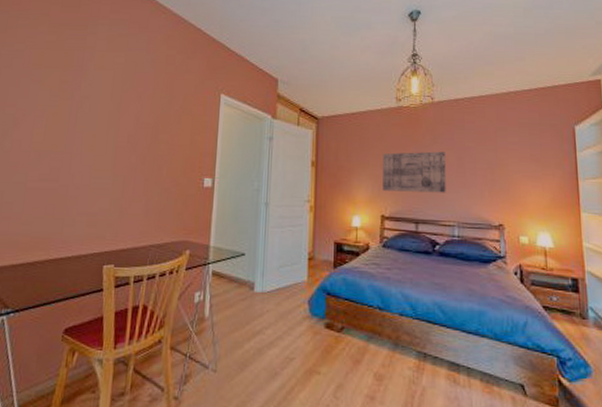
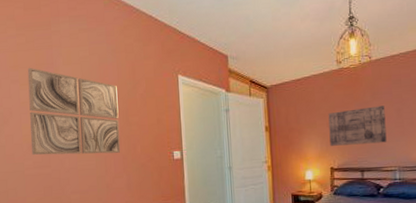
wall art: none [38,67,151,173] -> present [27,67,121,155]

